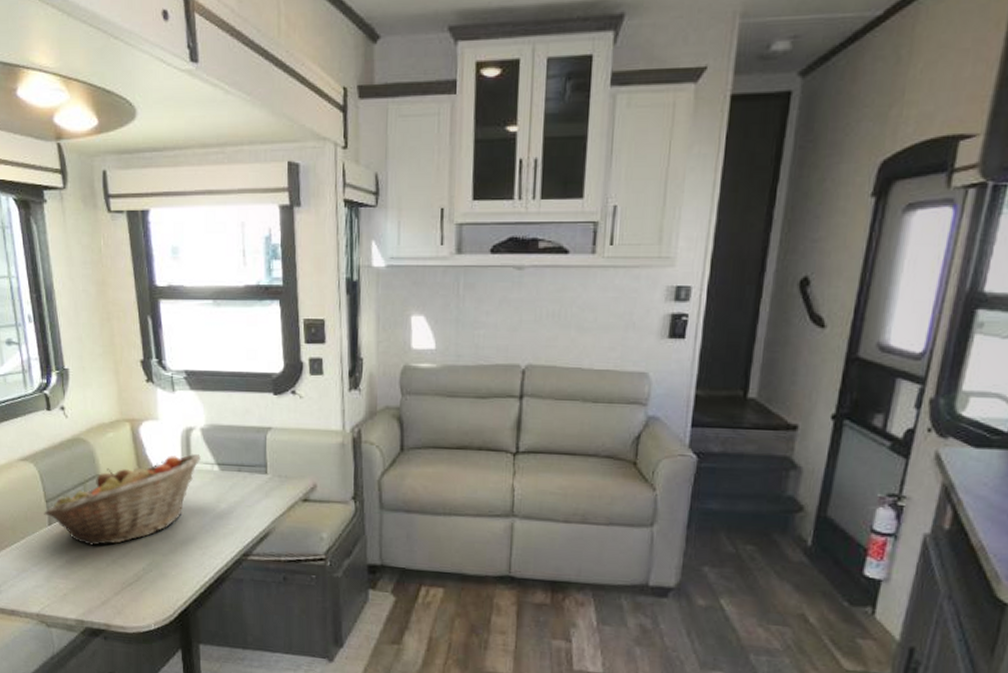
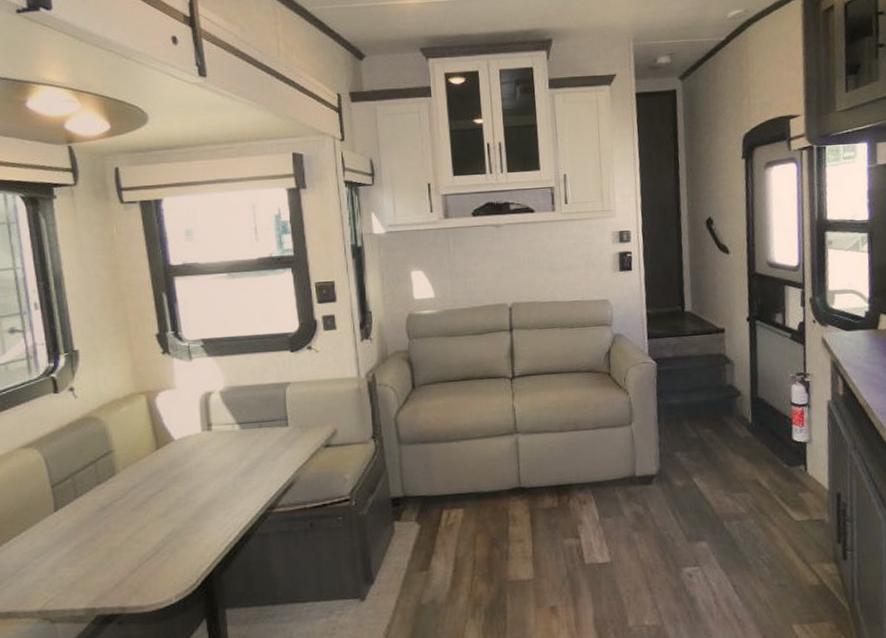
fruit basket: present [44,454,201,546] -> none [49,417,221,526]

